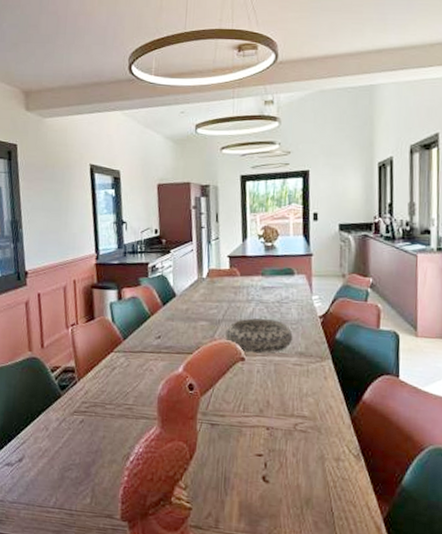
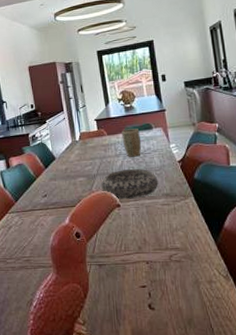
plant pot: none [257,271,279,305] -> present [122,129,142,157]

